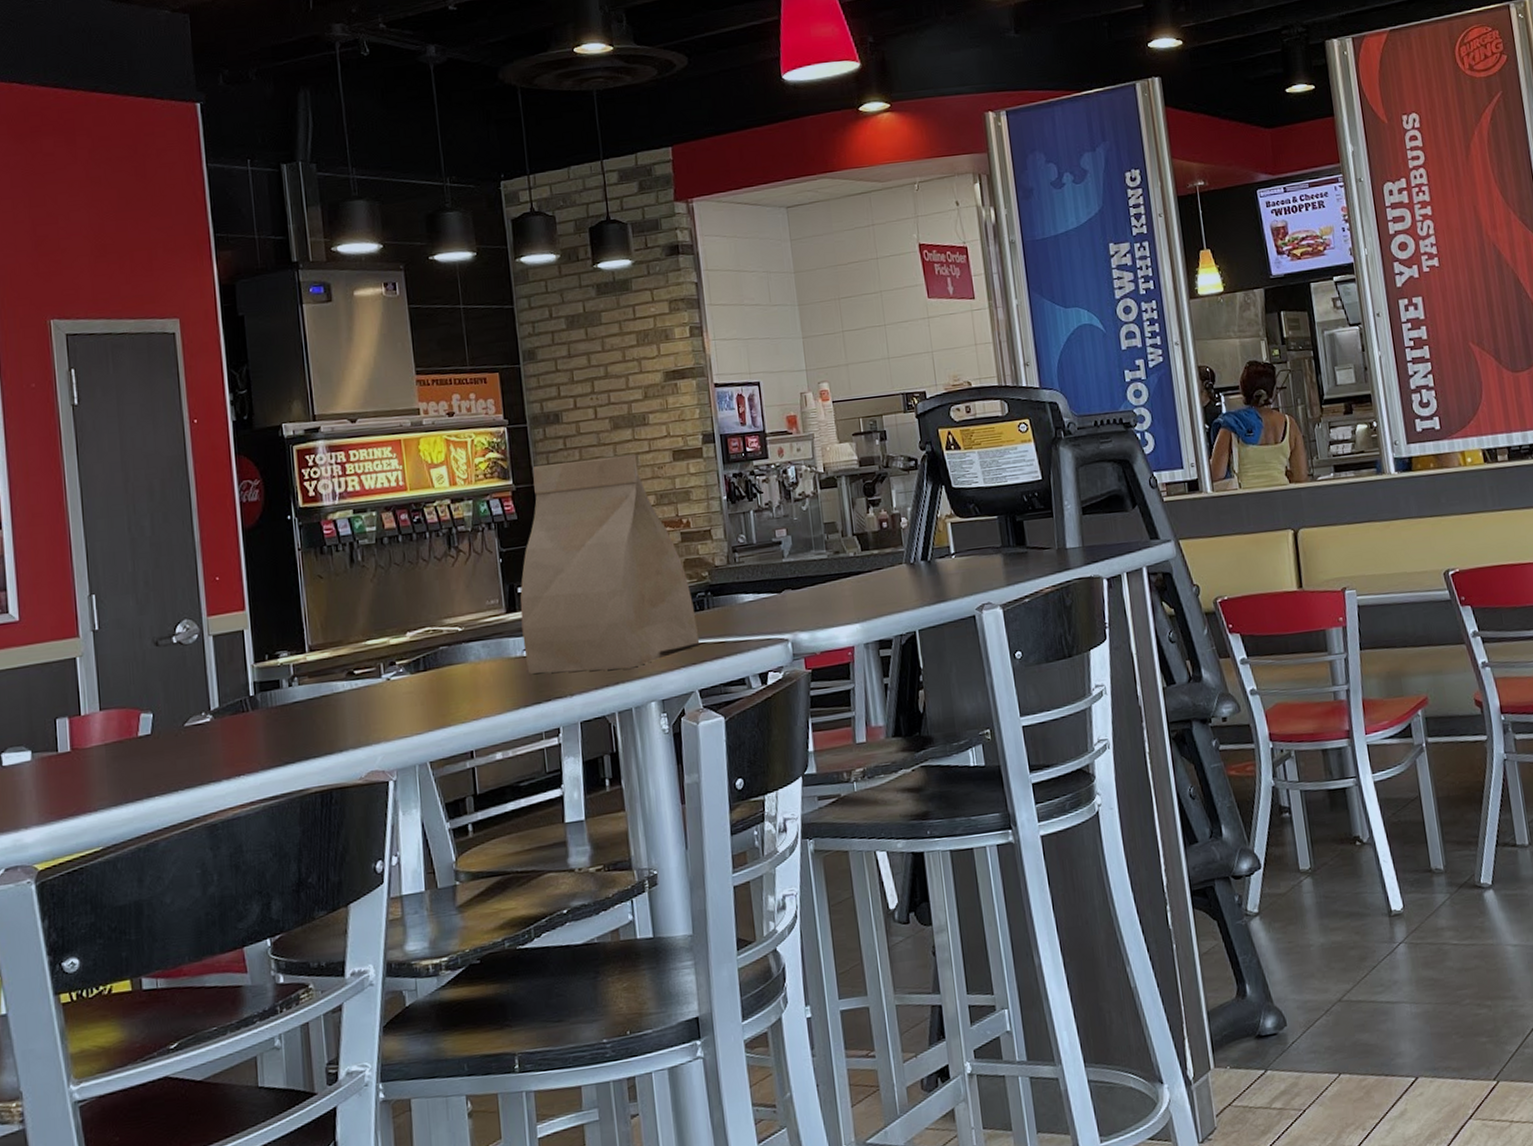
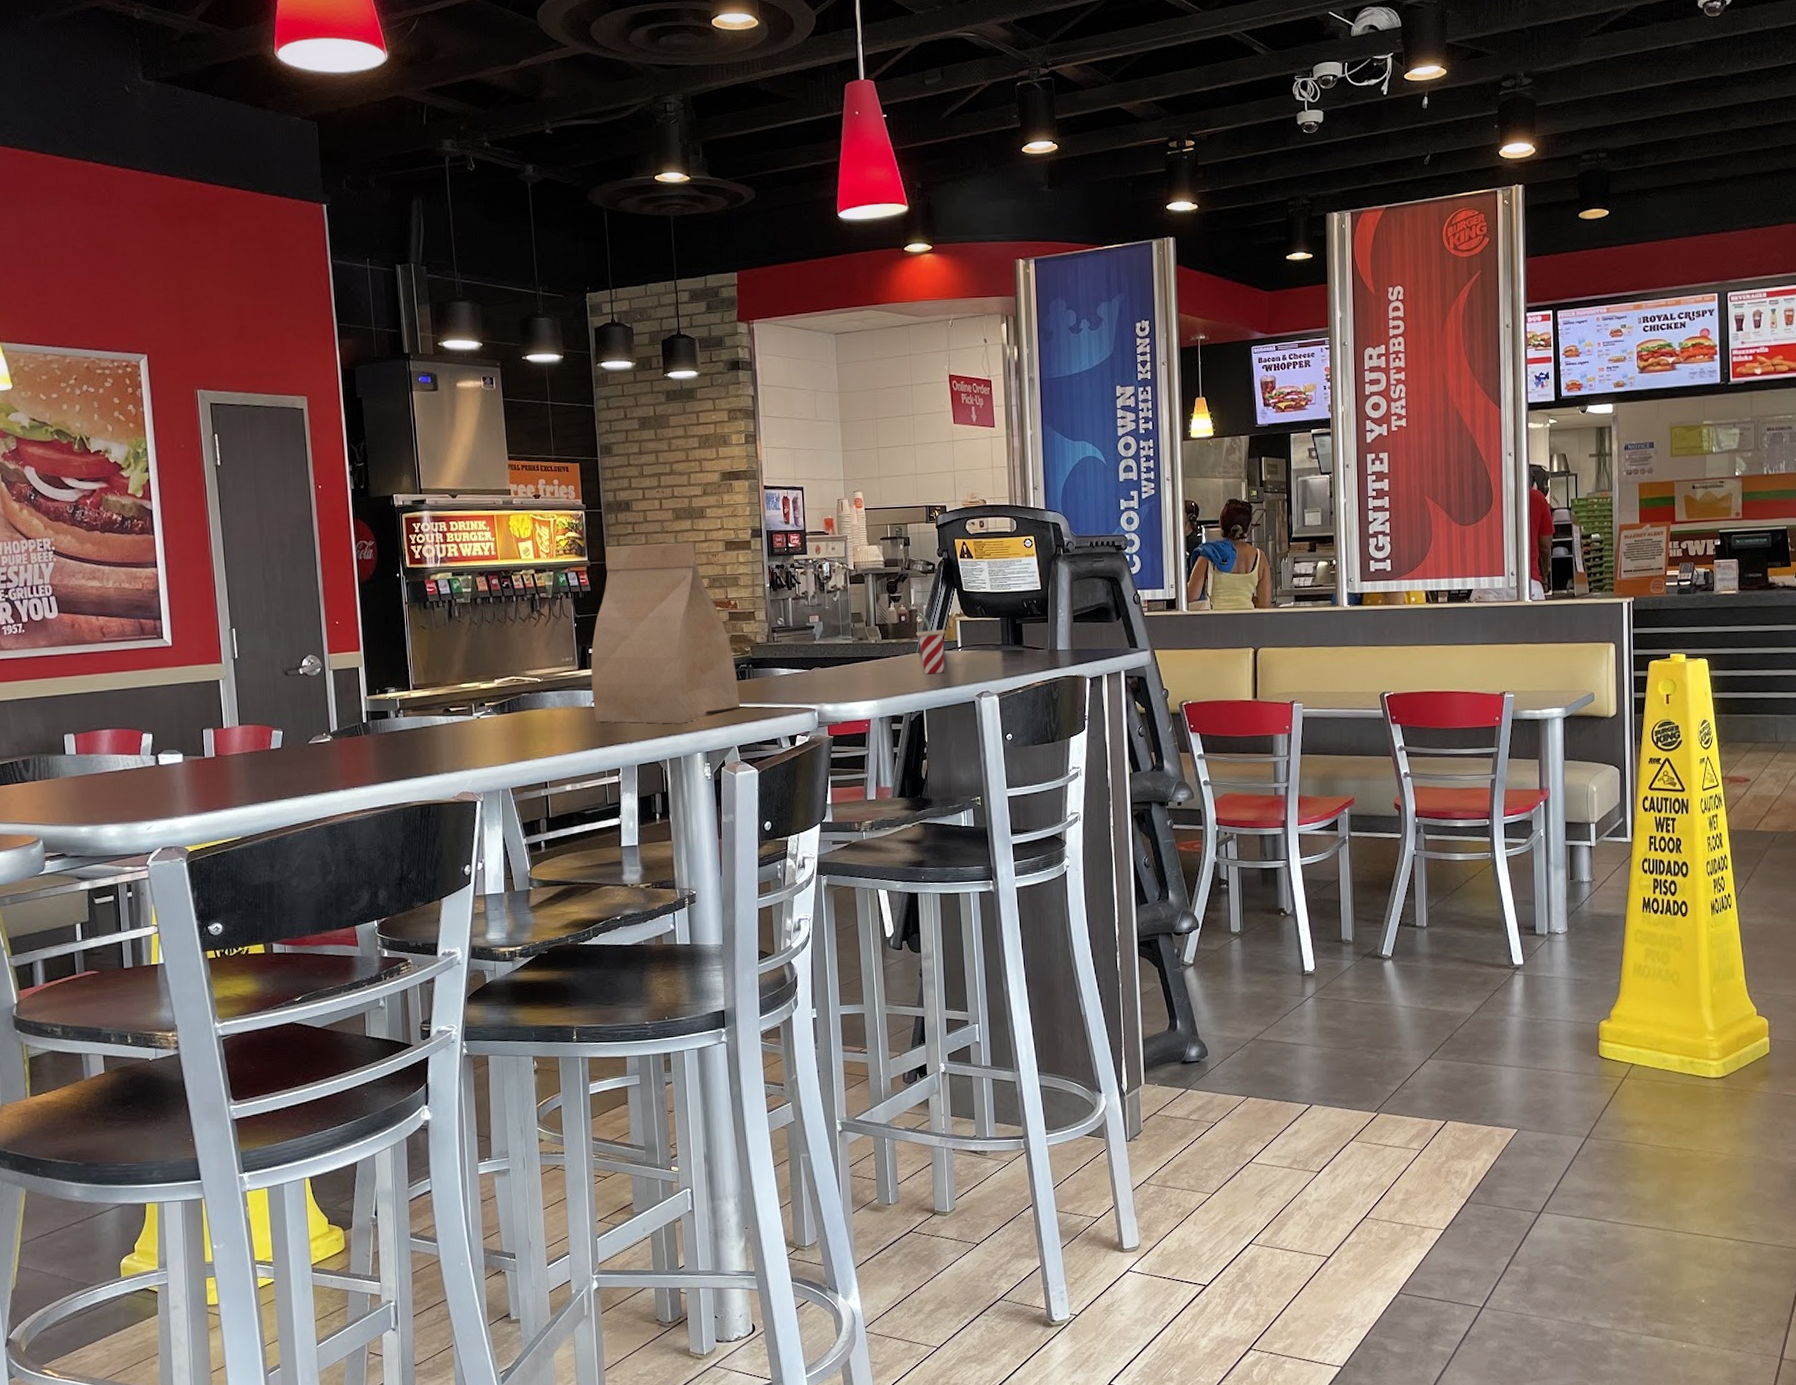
beverage cup: none [898,515,937,589] -> present [915,611,945,675]

